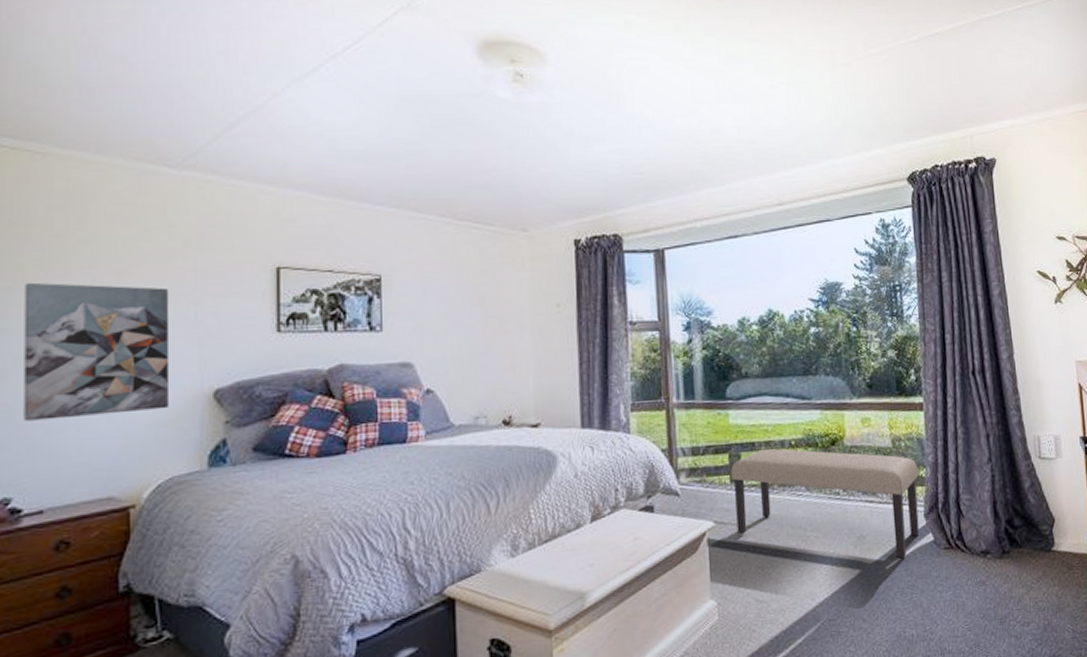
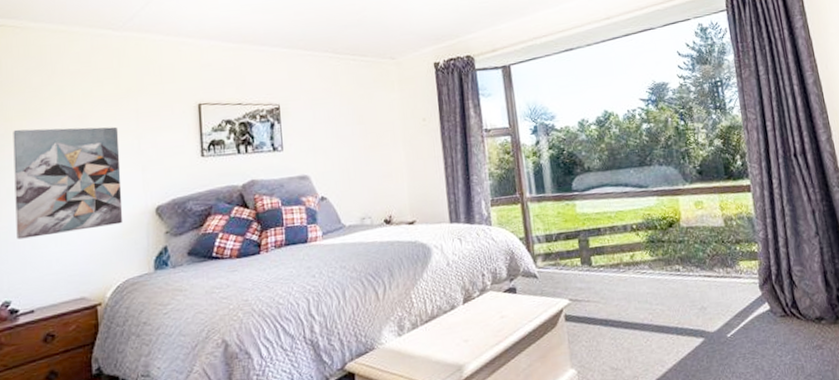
bench: present [731,448,920,559] -> none [581,232,756,327]

